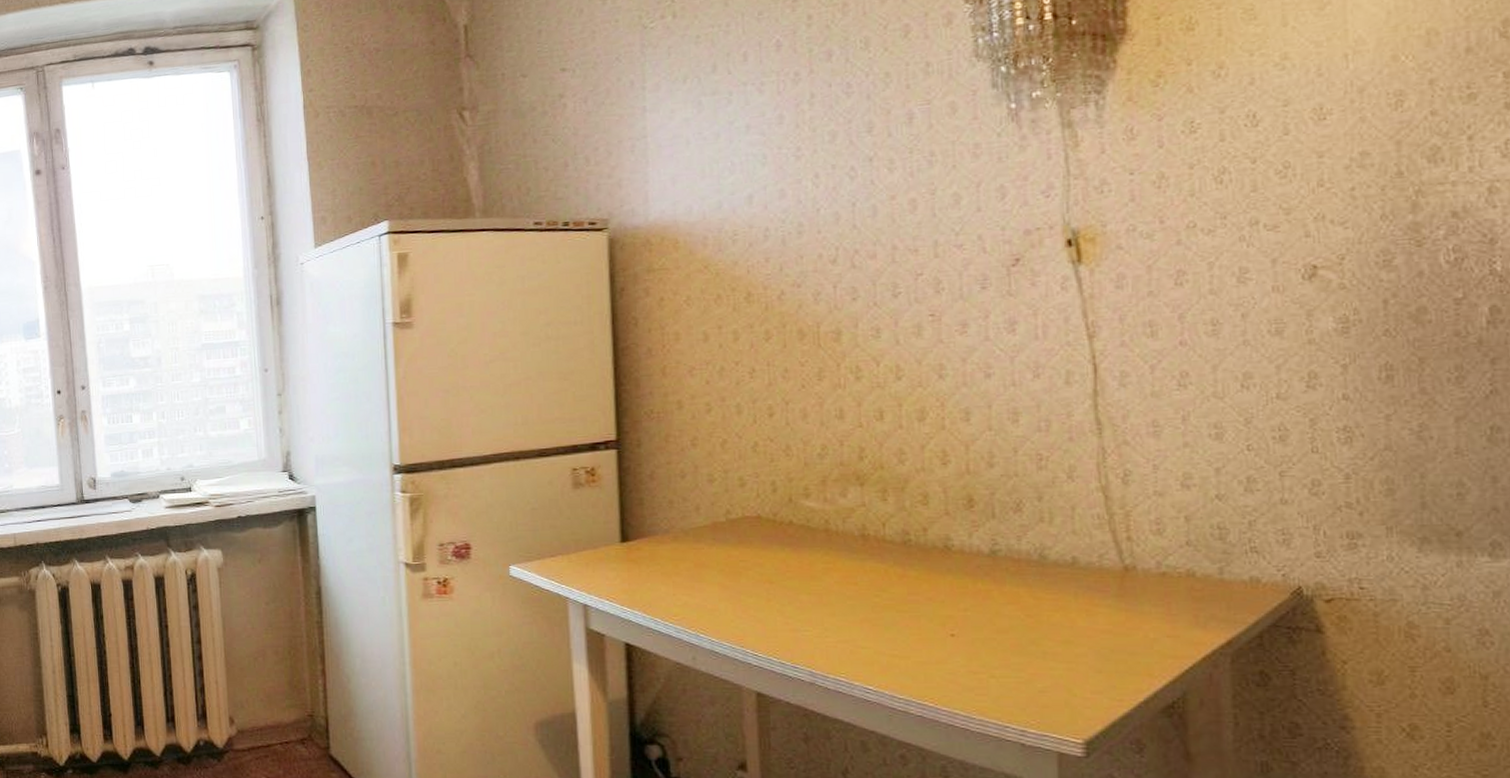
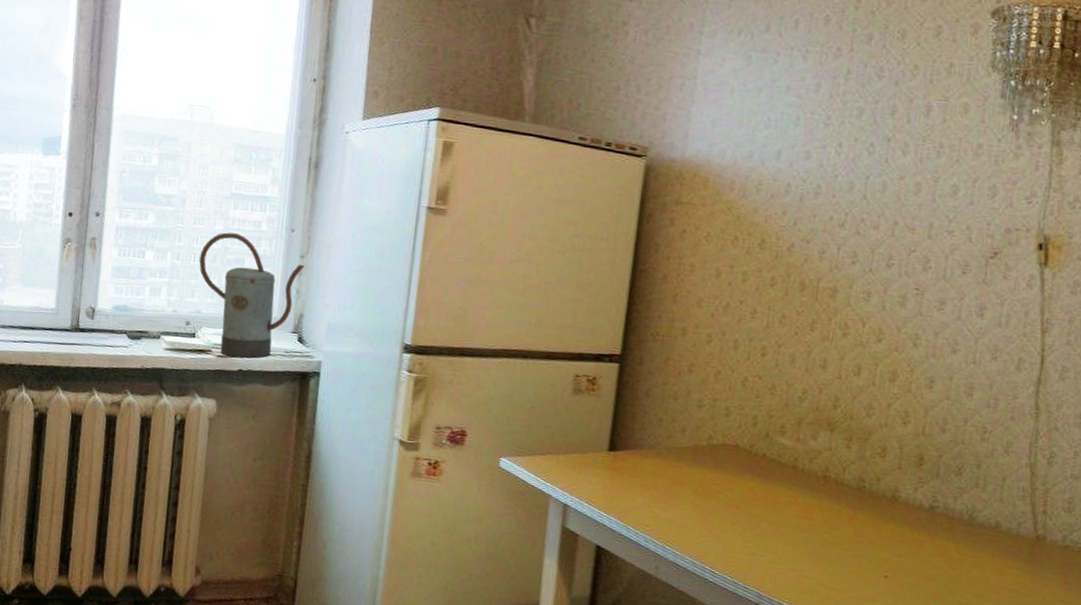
watering can: none [183,383,283,504] -> present [199,232,305,358]

